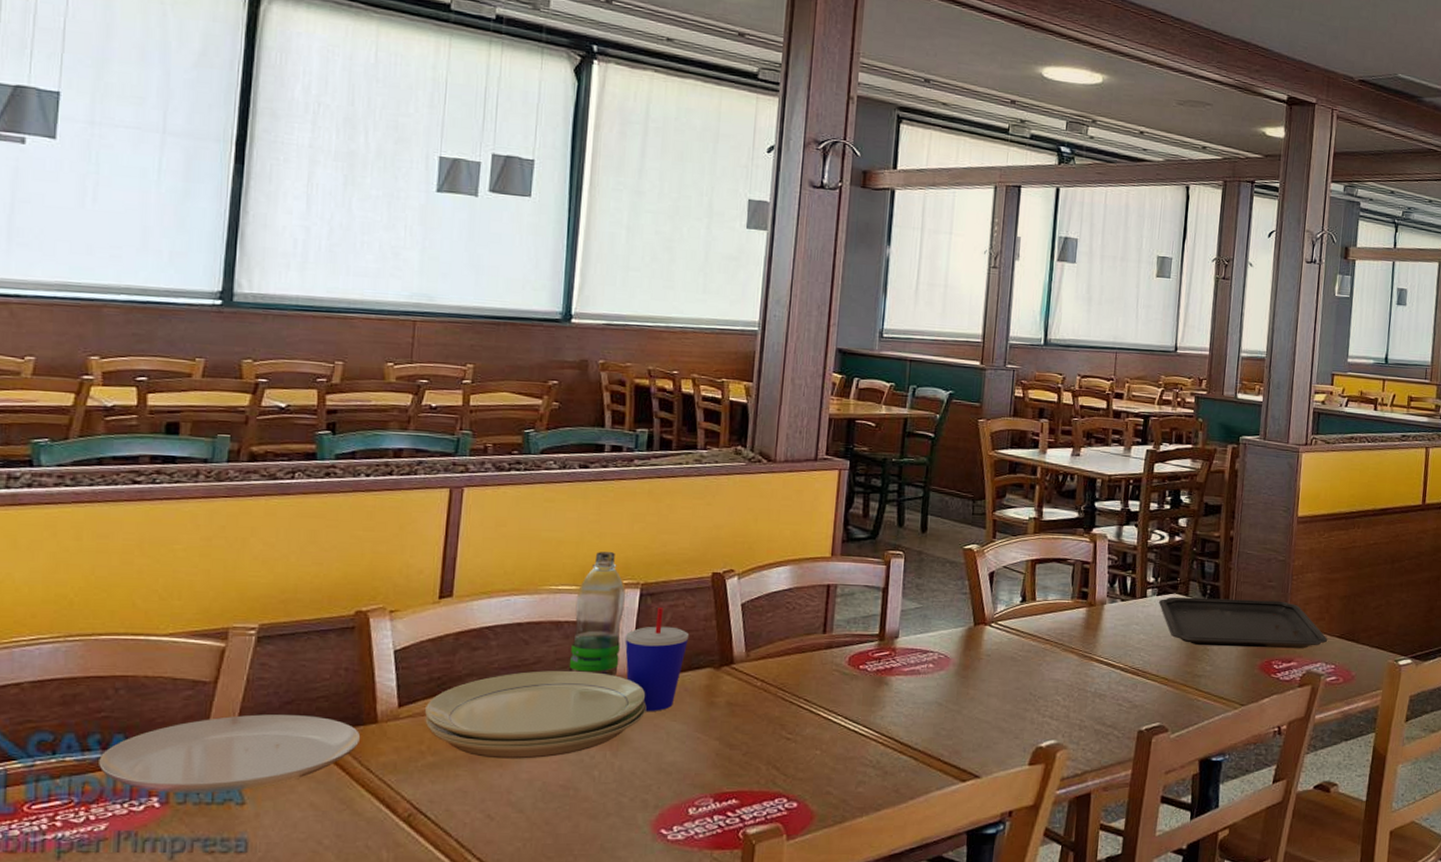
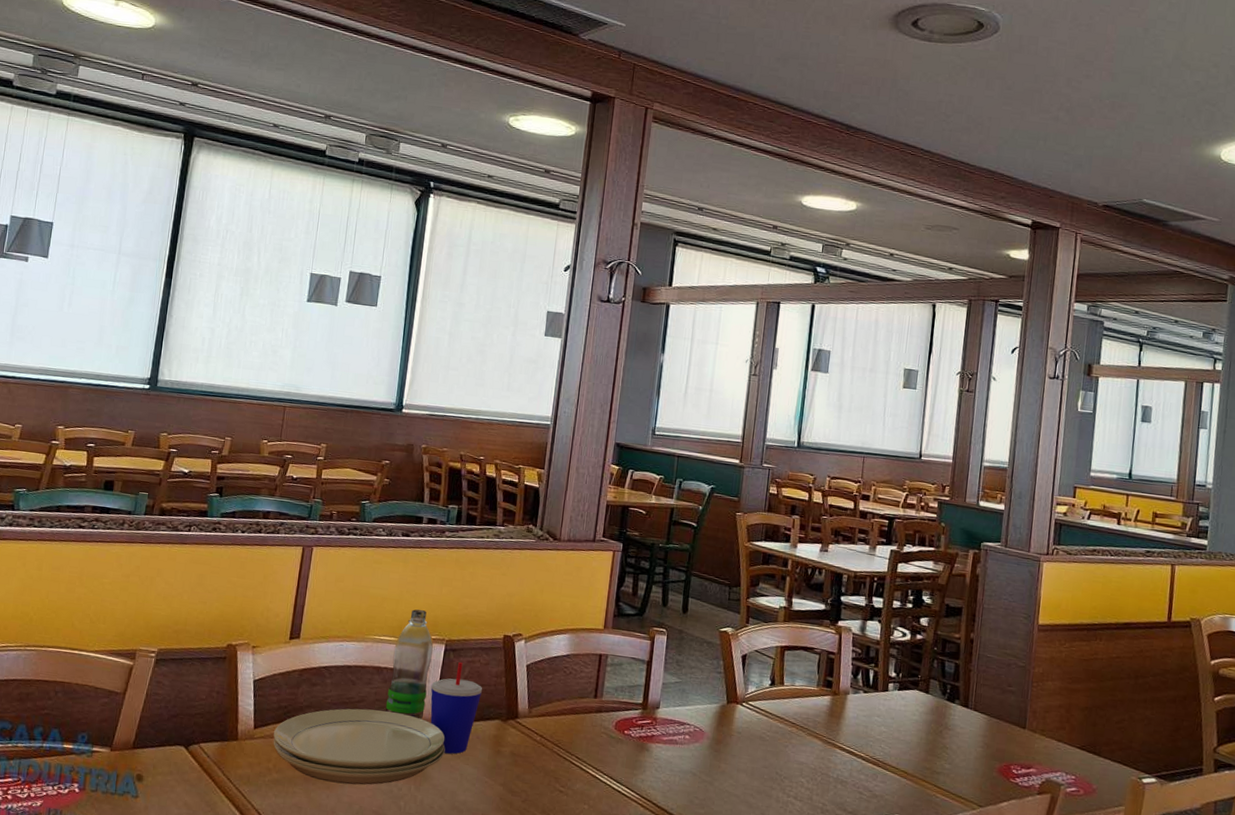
plate: present [99,714,361,793] -> none [40,723,225,786]
tray: present [1159,596,1328,649] -> none [900,693,1068,757]

